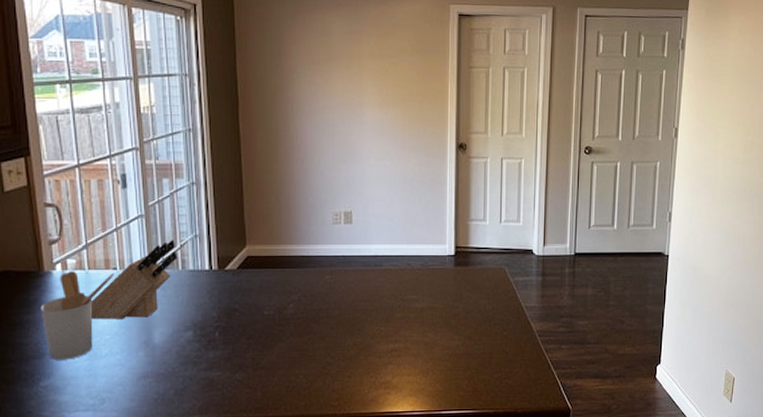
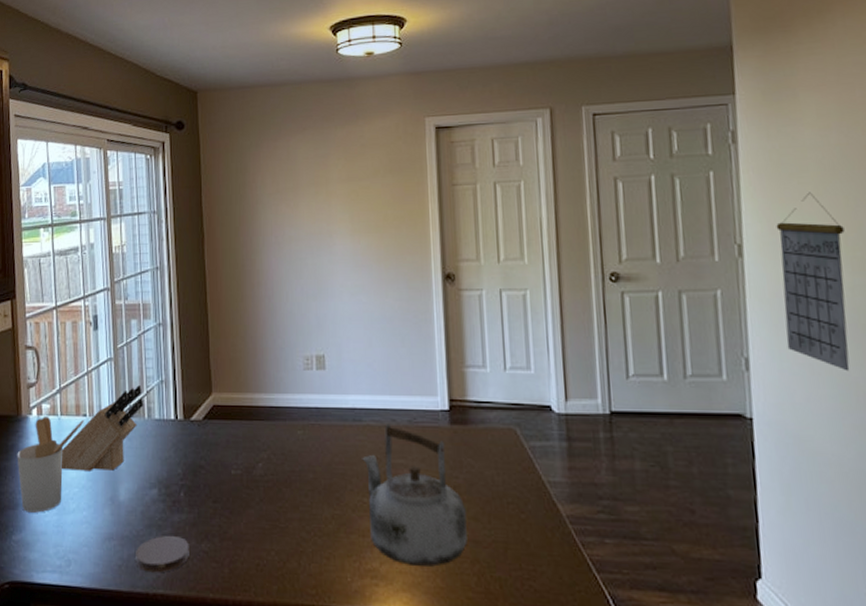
coaster: none [172,369,224,402] -> present [136,535,189,573]
kettle: none [381,268,463,376] -> present [362,424,467,567]
calendar: none [697,91,744,221] -> present [776,192,850,371]

